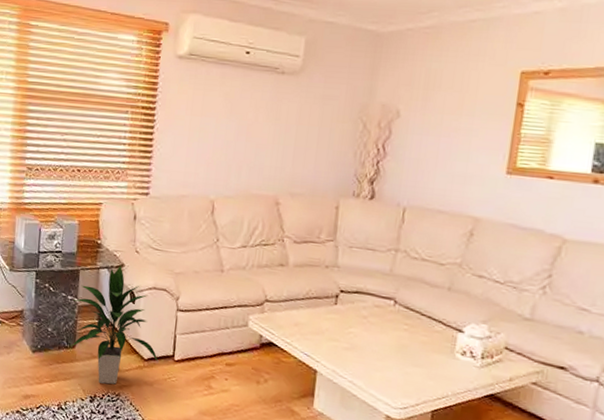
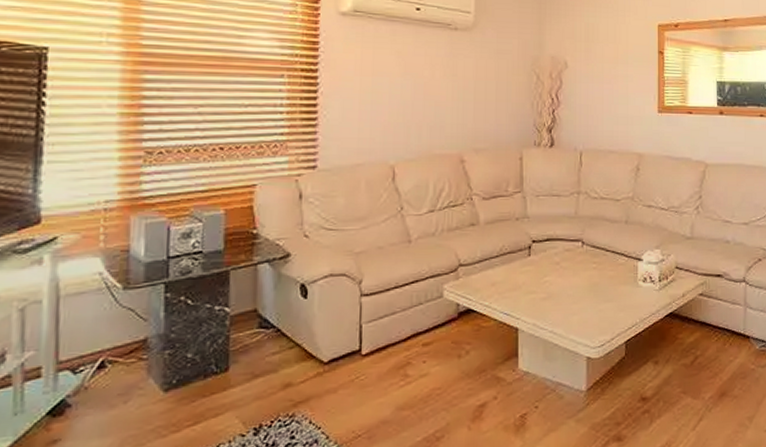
indoor plant: present [71,265,159,385] -> none [221,256,342,407]

